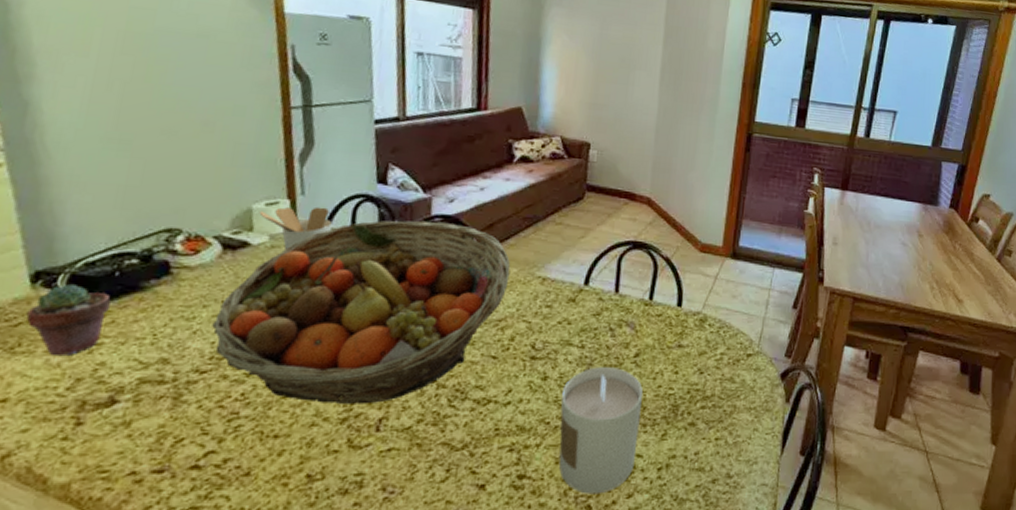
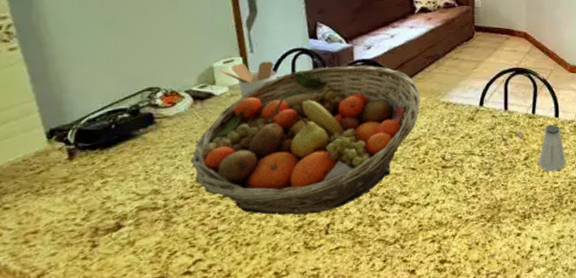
potted succulent: present [25,284,111,355] -> none [46,138,110,194]
candle: present [559,367,644,494] -> none [469,170,534,272]
saltshaker: none [651,315,687,374] -> present [538,124,566,172]

